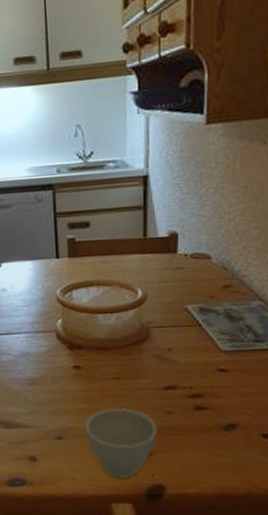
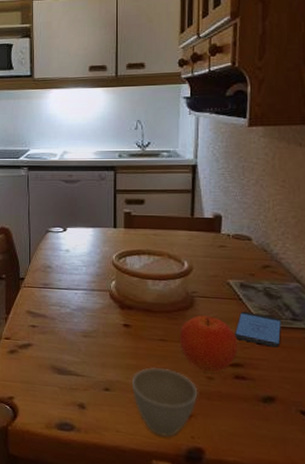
fruit: none [135,346,198,408] -> present [179,314,238,373]
smartphone: none [195,337,243,373] -> present [235,311,281,348]

